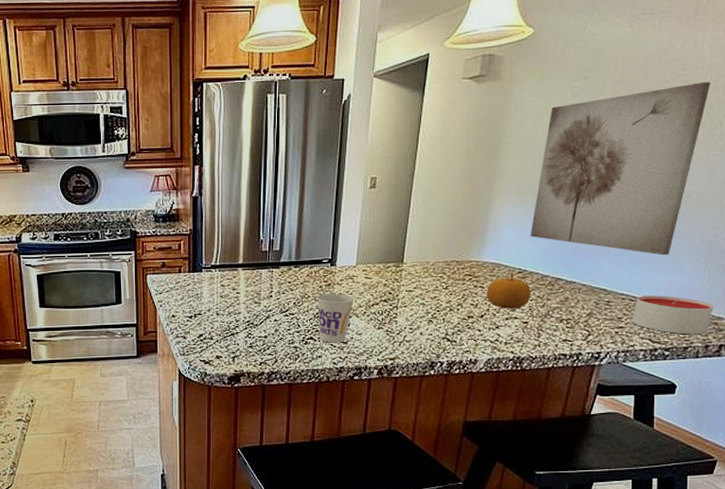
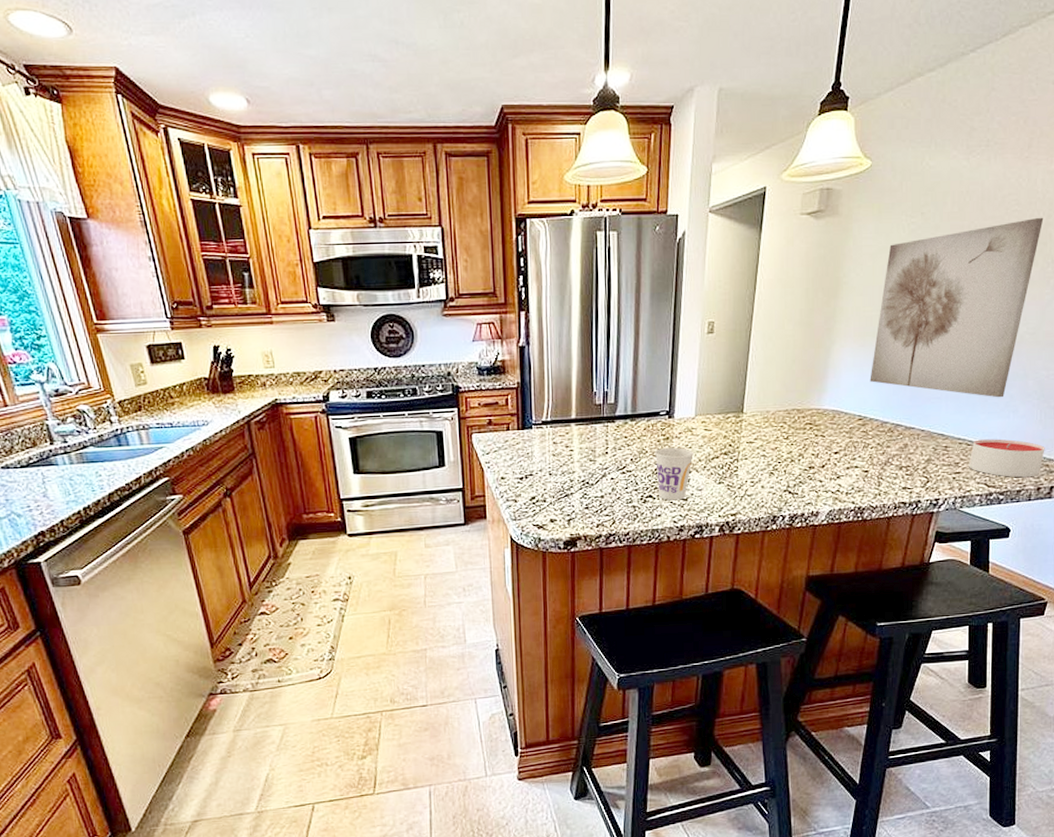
fruit: present [486,272,531,309] -> none [827,419,871,458]

